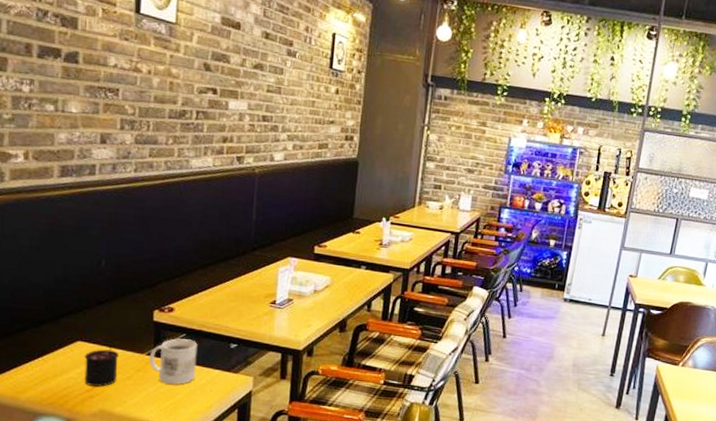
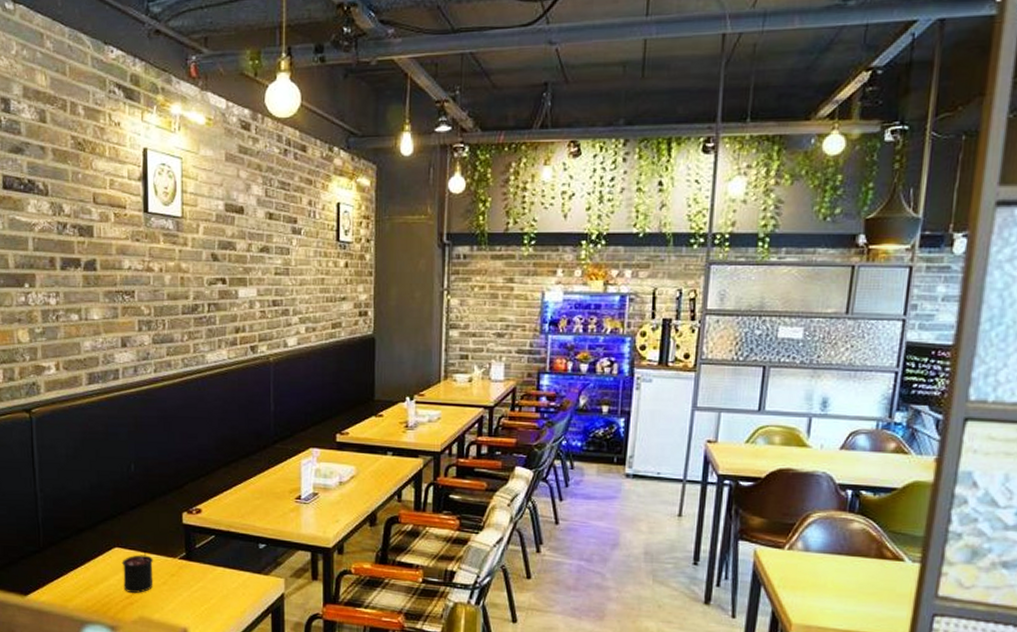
mug: present [149,338,198,385] -> none [181,540,227,589]

